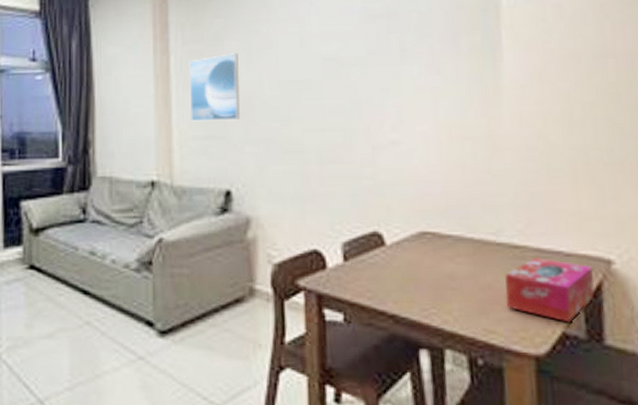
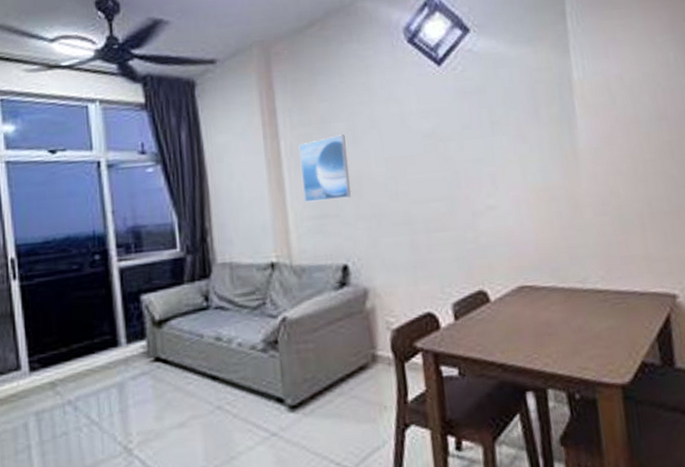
tissue box: present [505,258,595,323] -> none [592,299,665,353]

